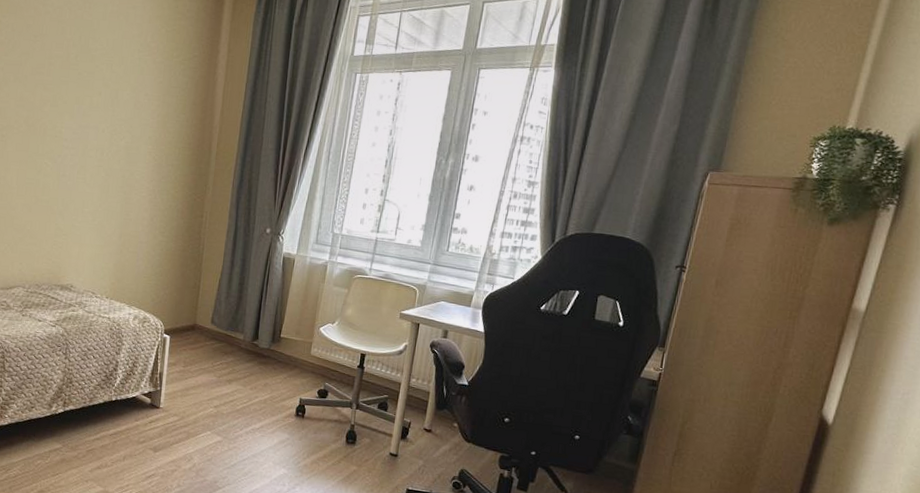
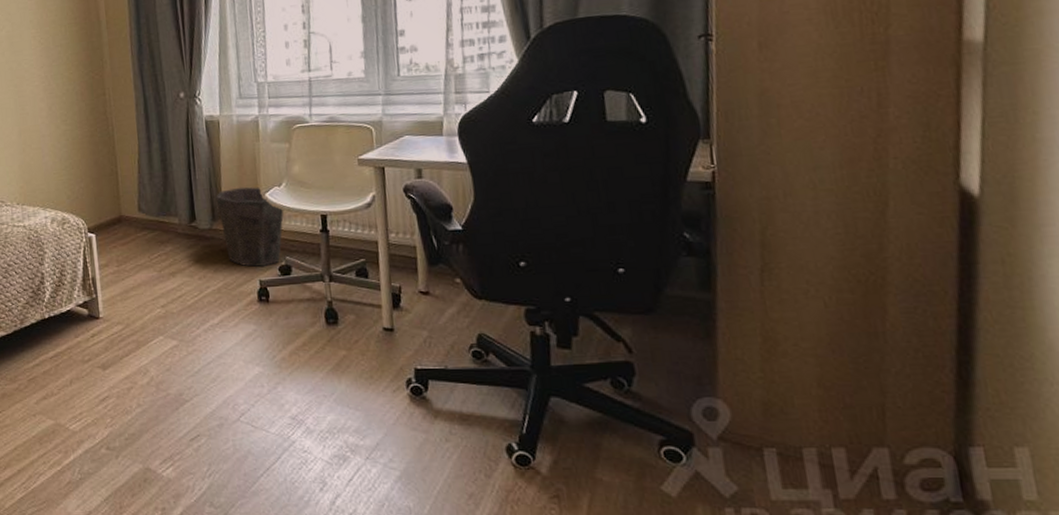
waste bin: none [278,318,332,388] -> present [216,187,284,267]

